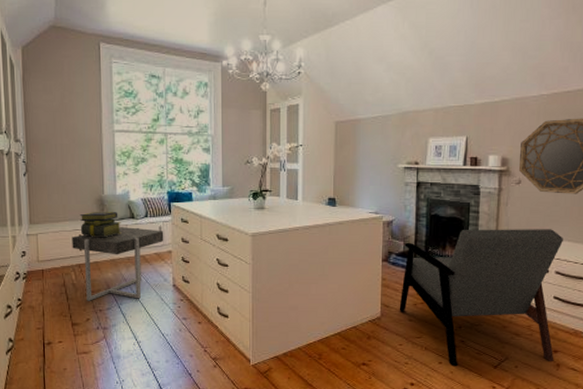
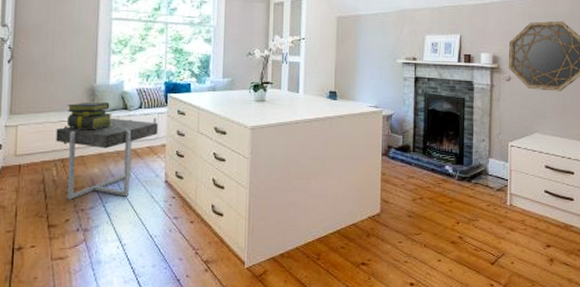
armchair: present [399,229,563,367] -> none [398,123,551,264]

